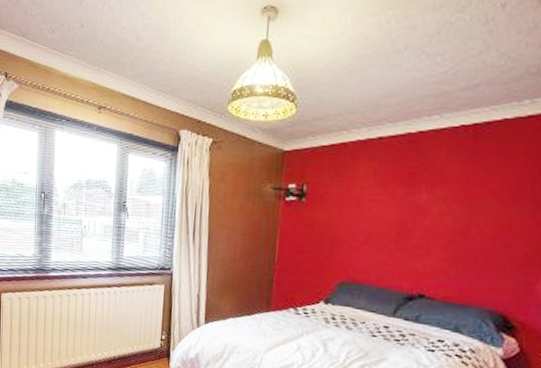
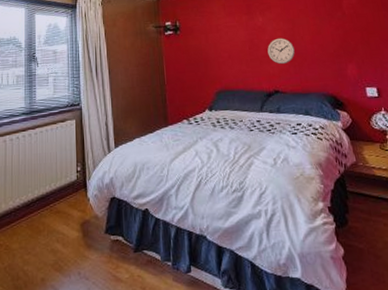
wall clock: none [422,226,465,263] -> present [267,38,295,65]

